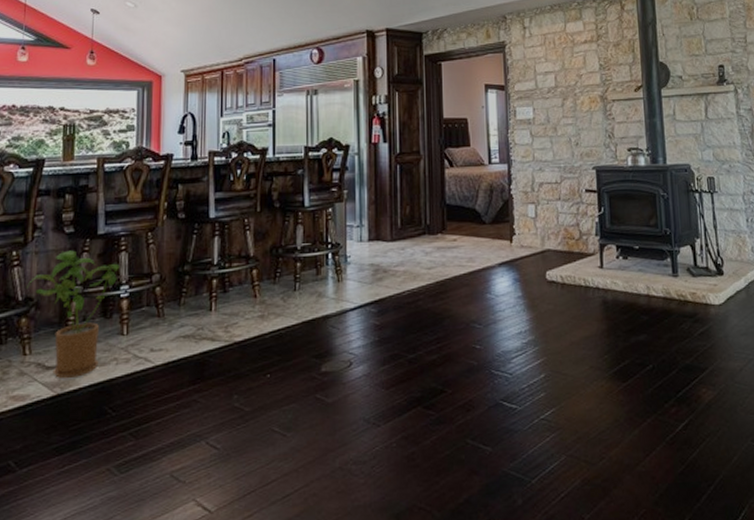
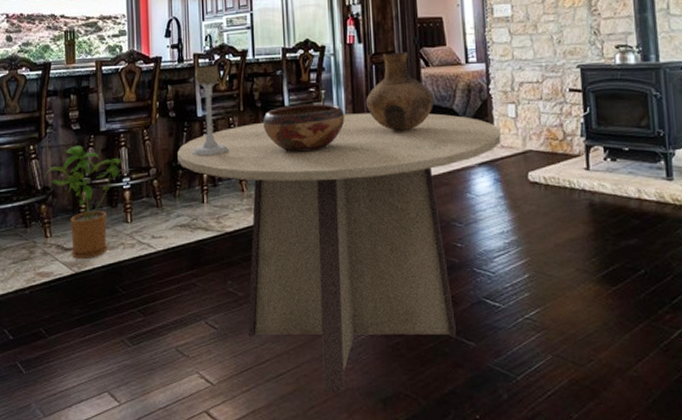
dining table: none [185,213,521,512] -> present [177,113,501,393]
candle holder: none [202,164,243,261] -> present [193,65,230,156]
decorative bowl: none [281,204,367,255] -> present [263,103,345,152]
vase: none [388,152,458,232] -> present [365,52,435,131]

